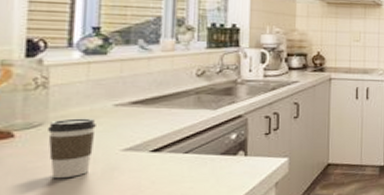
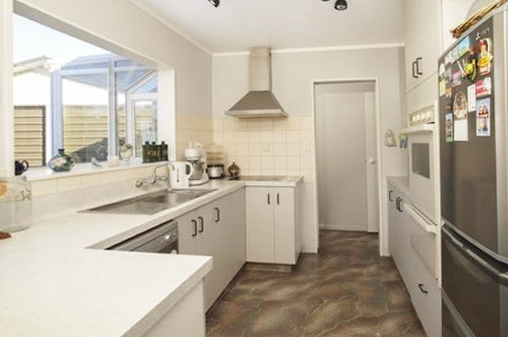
coffee cup: present [46,118,96,179] -> none [32,222,65,270]

